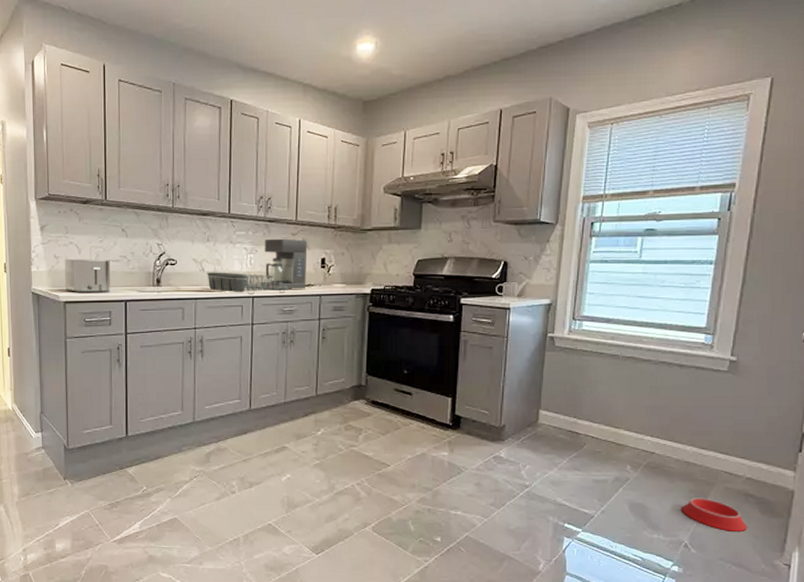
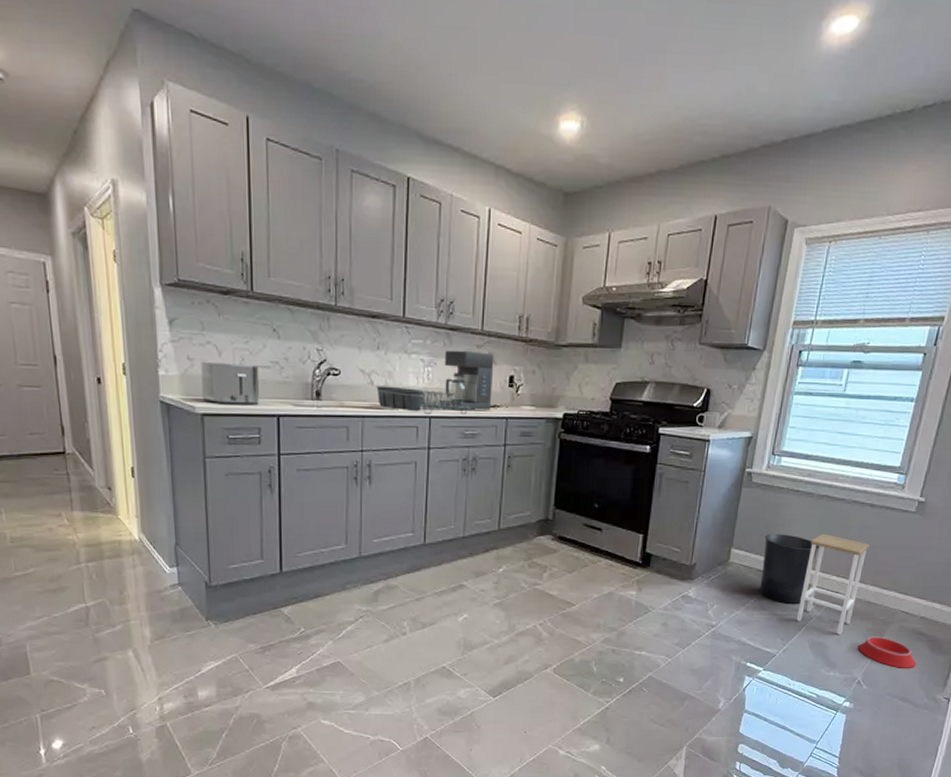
waste bin: none [571,395,629,464] -> present [759,533,819,604]
step stool: none [612,394,682,496] -> present [796,533,870,635]

